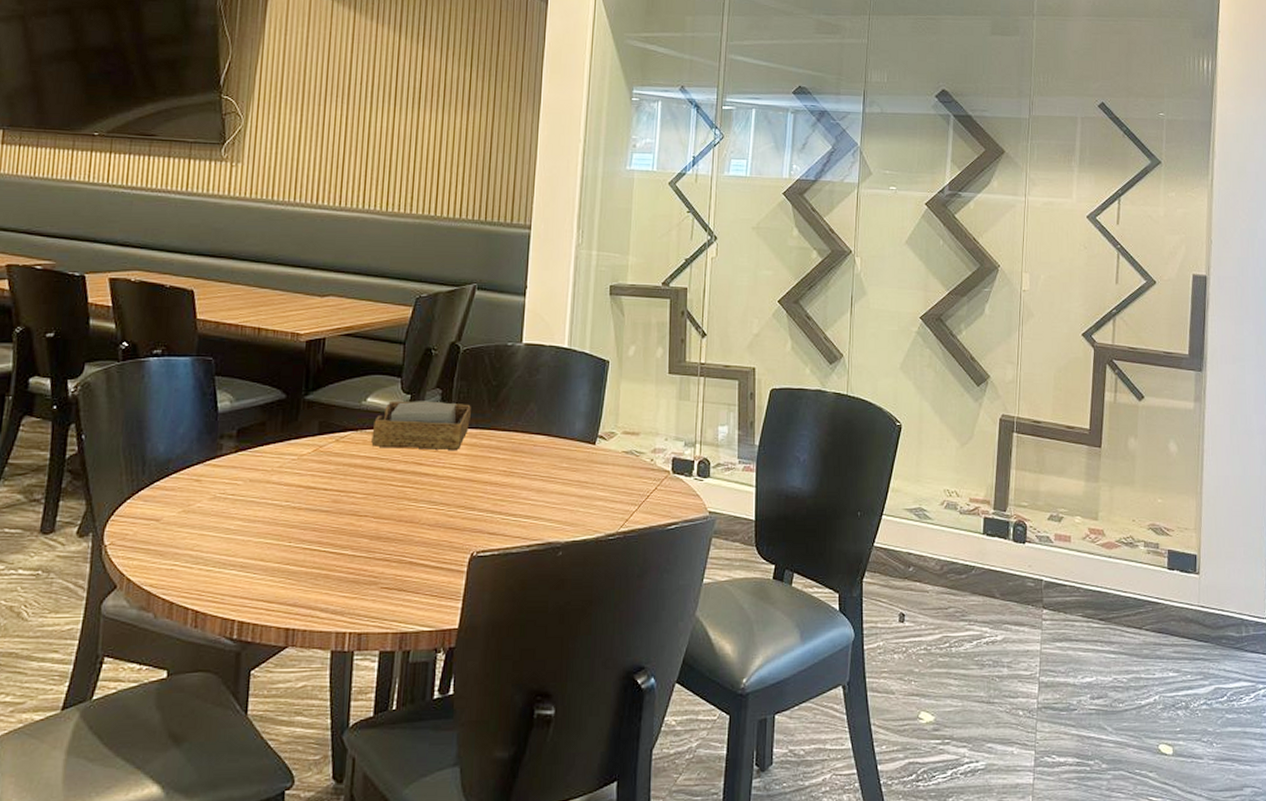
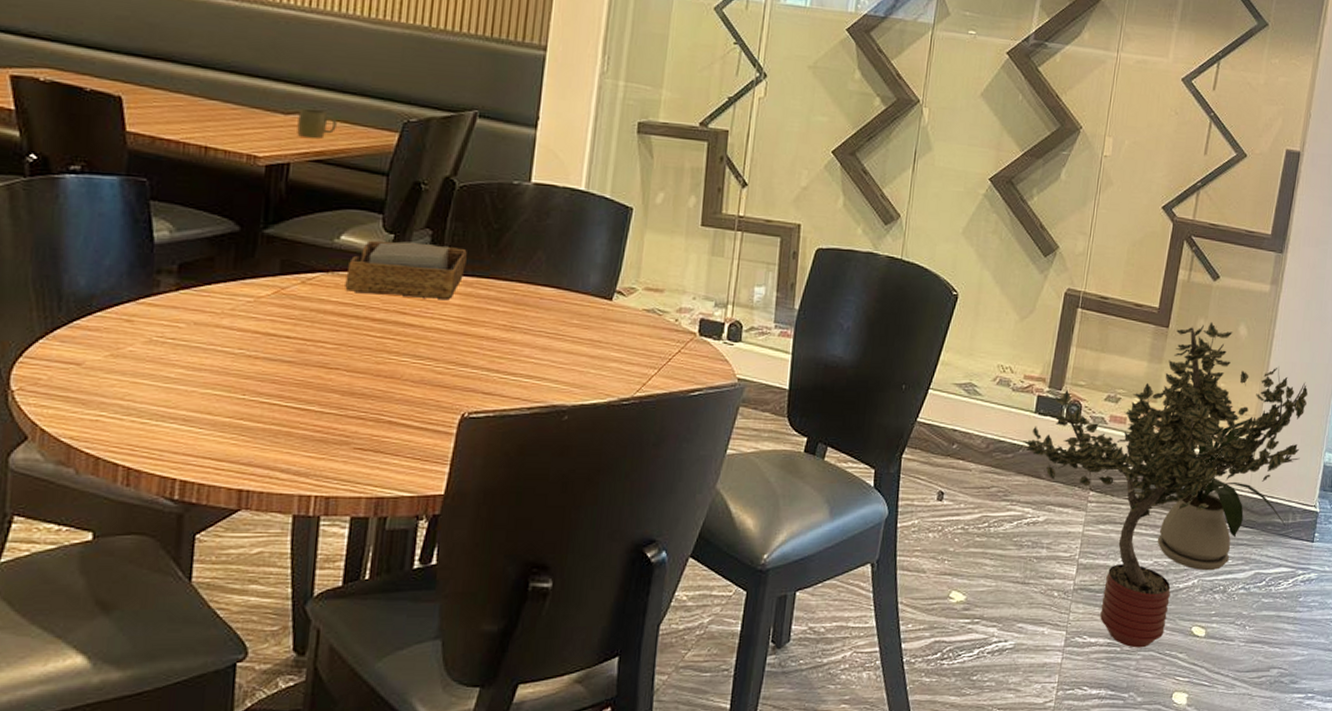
mug: none [330,290,362,317] -> present [297,108,337,140]
potted tree: none [974,440,1245,768] -> present [1023,321,1308,648]
house plant: none [1100,534,1240,687] -> present [1153,420,1286,571]

